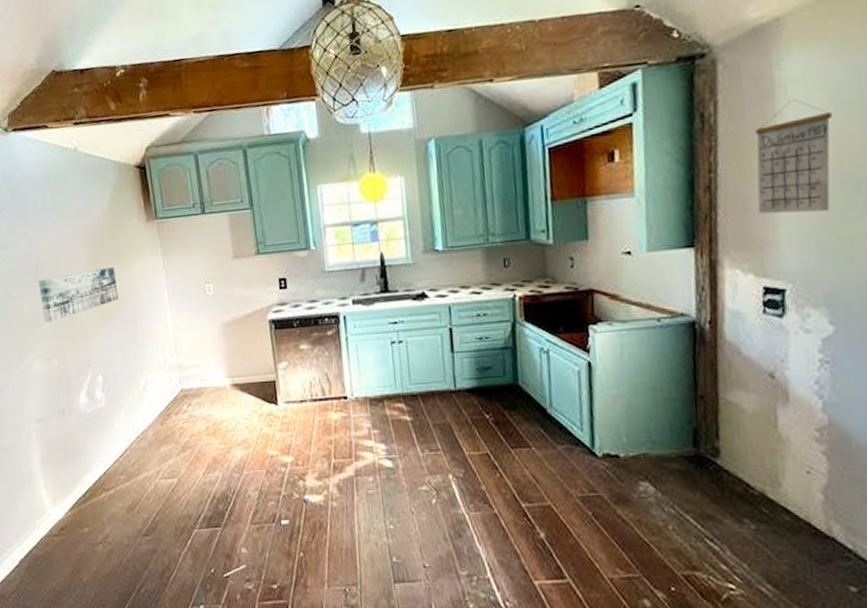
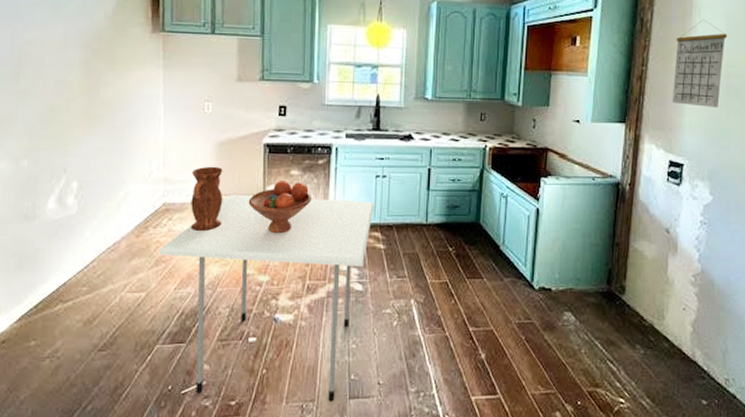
wall art: present [39,267,119,323] -> none [18,72,110,121]
dining table: none [184,370,394,586] -> present [159,194,375,402]
pitcher: none [203,348,239,416] -> present [190,166,223,232]
fruit bowl: none [261,355,325,413] -> present [248,179,311,234]

